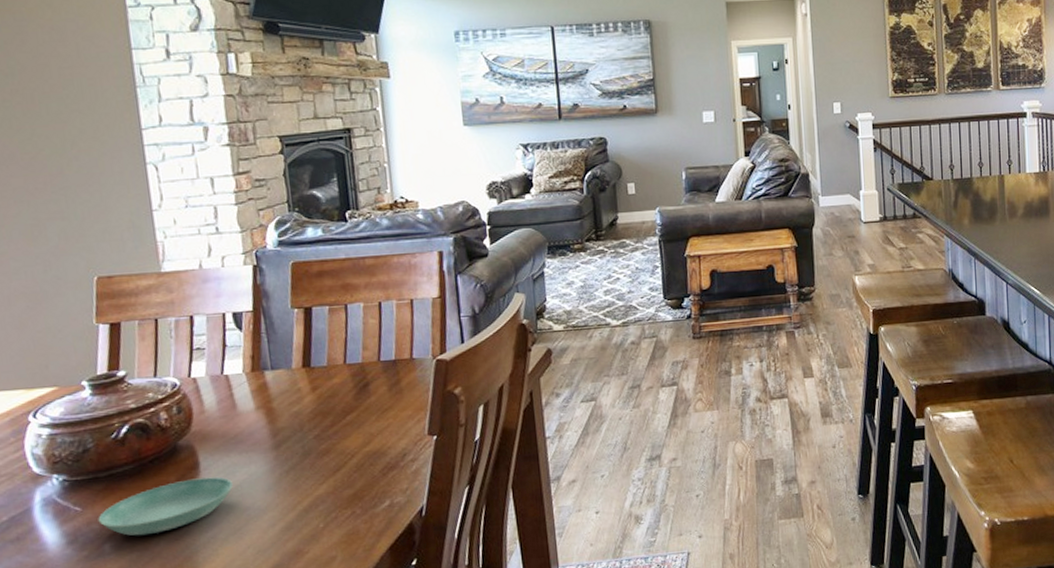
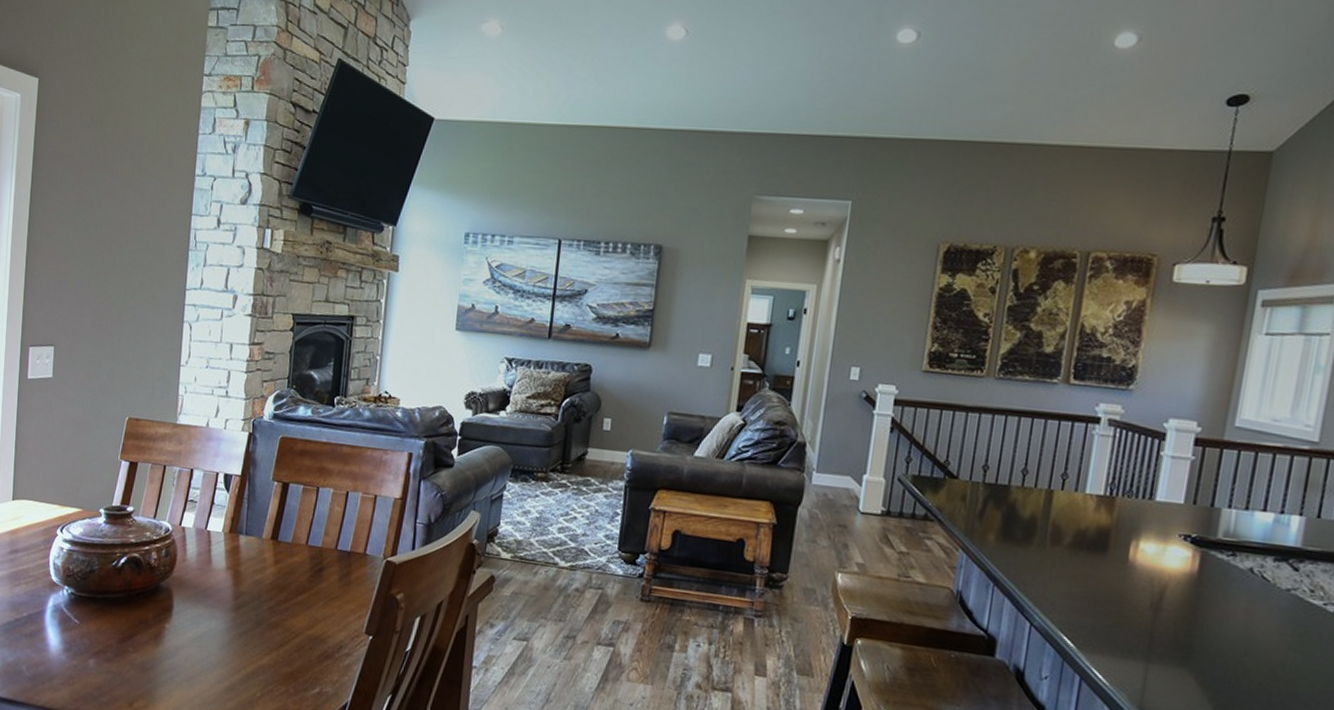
saucer: present [98,477,234,536] -> none [89,618,196,662]

